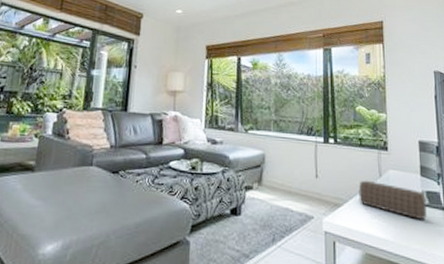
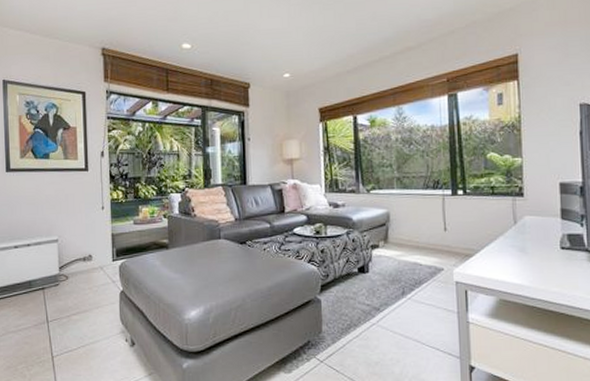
speaker: present [358,180,428,220] -> none [491,228,569,264]

